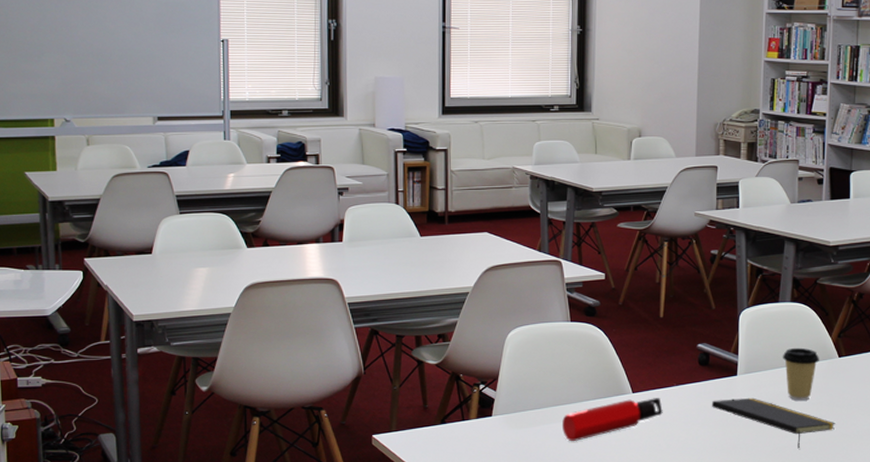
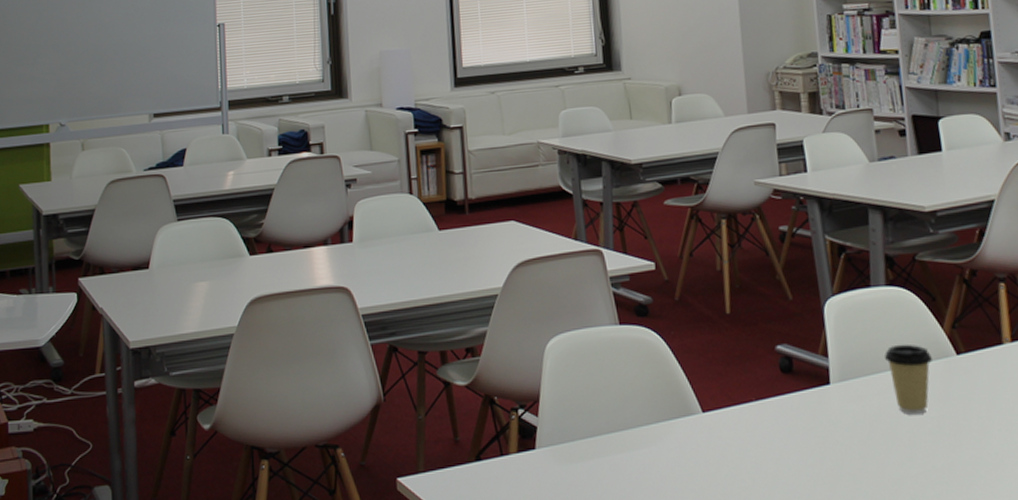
water bottle: present [561,398,663,442] -> none [619,418,743,479]
notepad: present [711,397,836,449] -> none [801,412,965,480]

